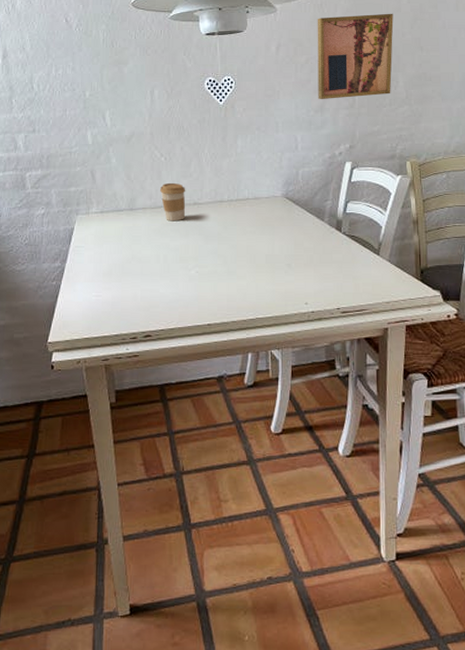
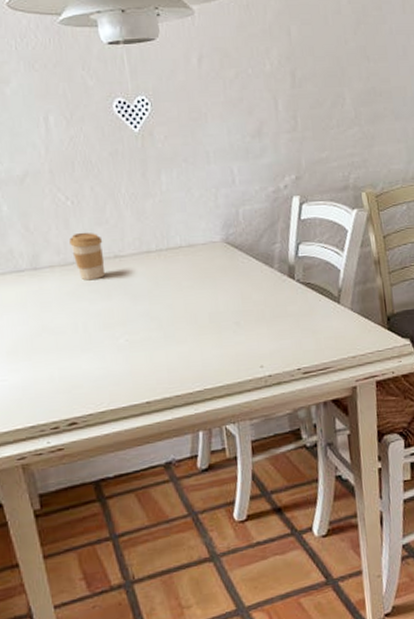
wall art: present [317,13,394,100] -> none [244,16,338,123]

